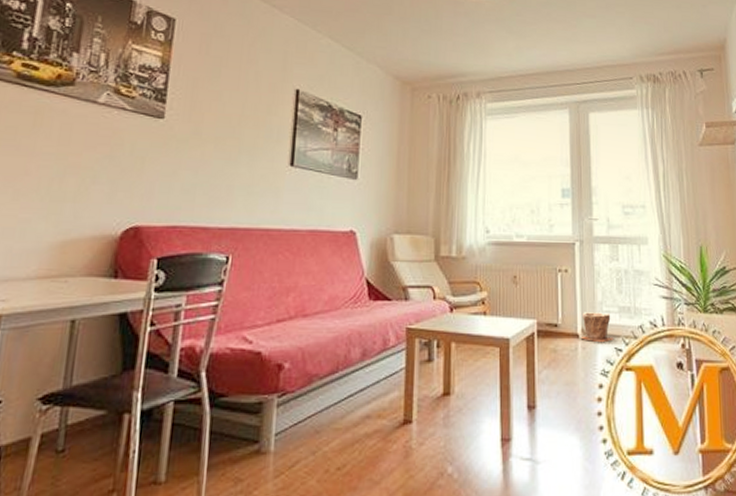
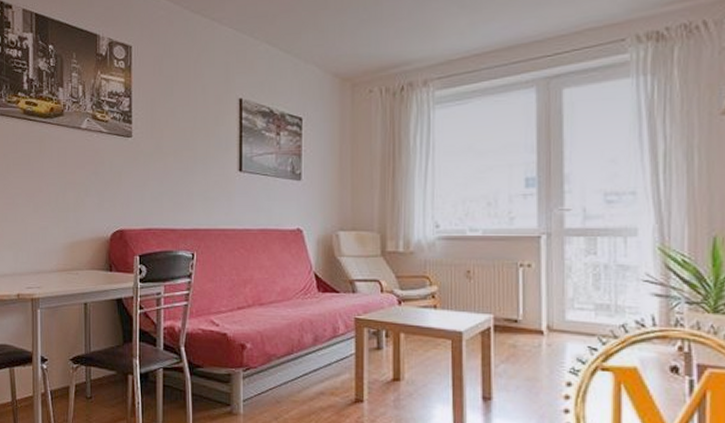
plant pot: present [580,312,614,343] -> none [545,308,587,341]

